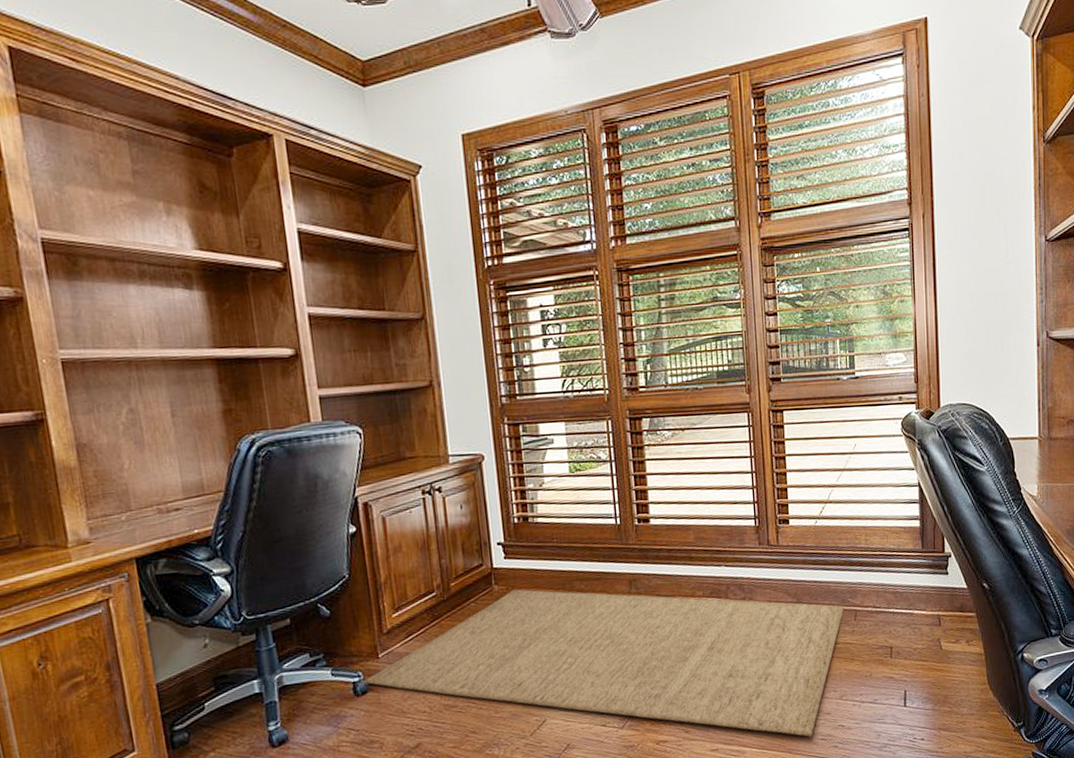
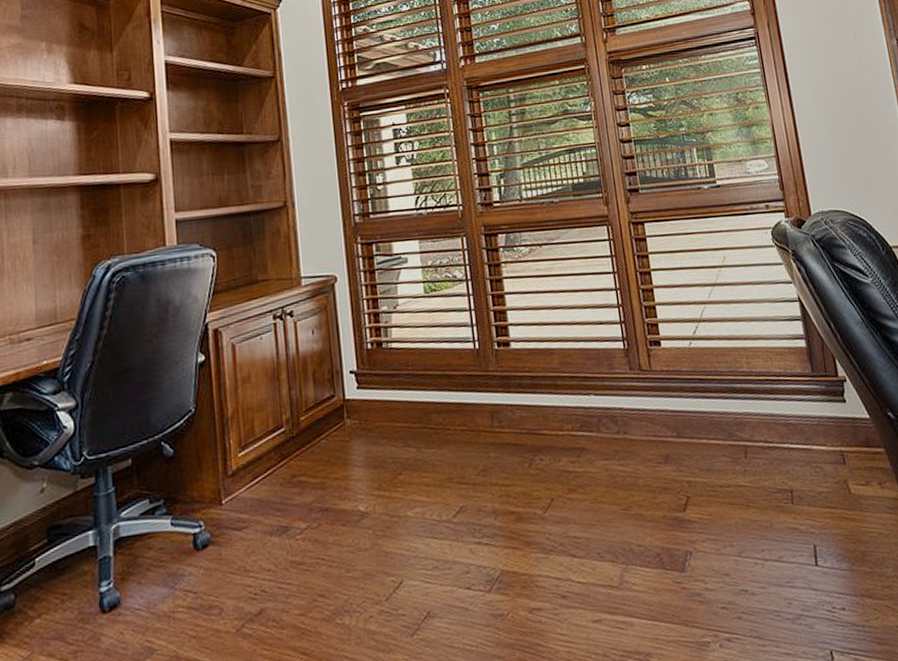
rug: present [363,589,844,737] -> none [204,423,732,605]

